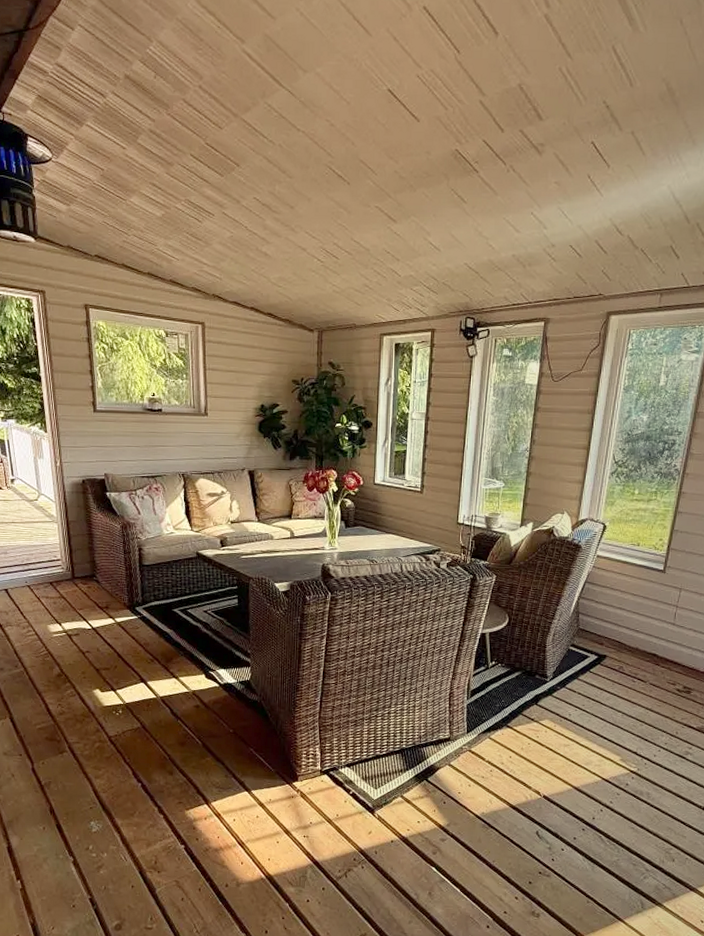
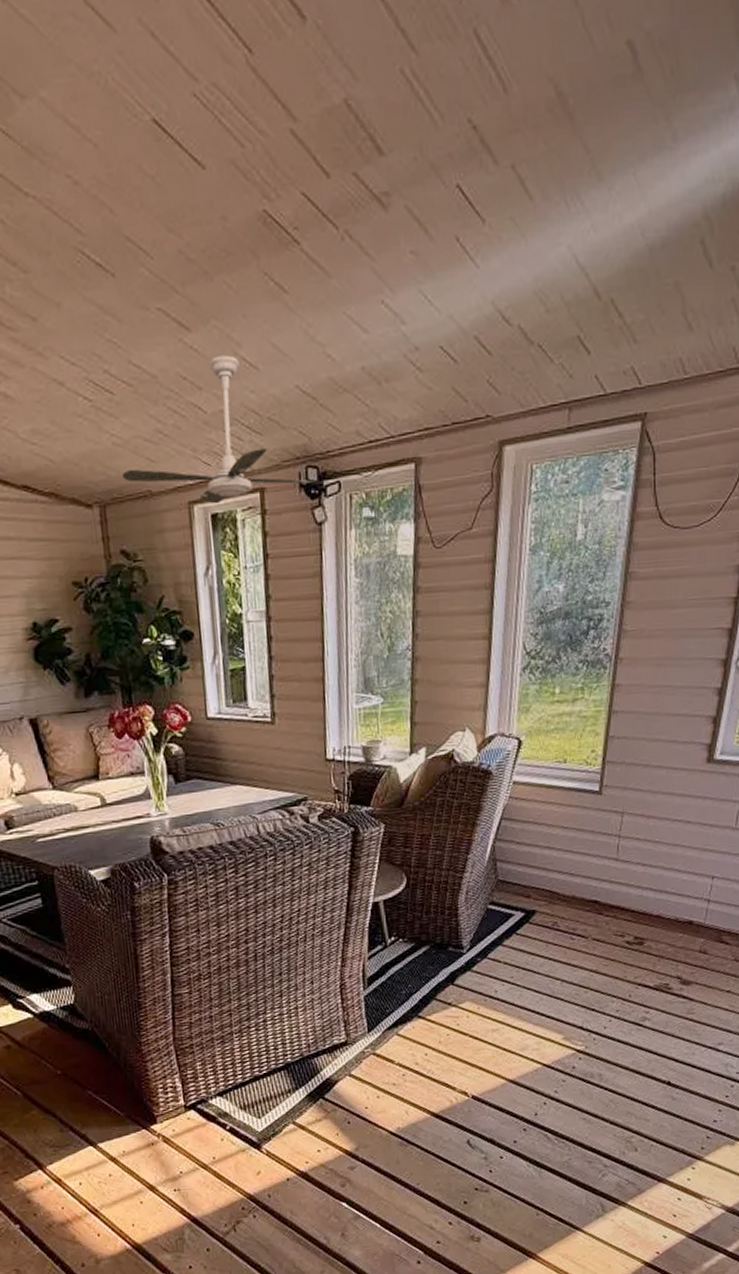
ceiling fan: none [337,239,481,337] -> present [123,355,328,504]

